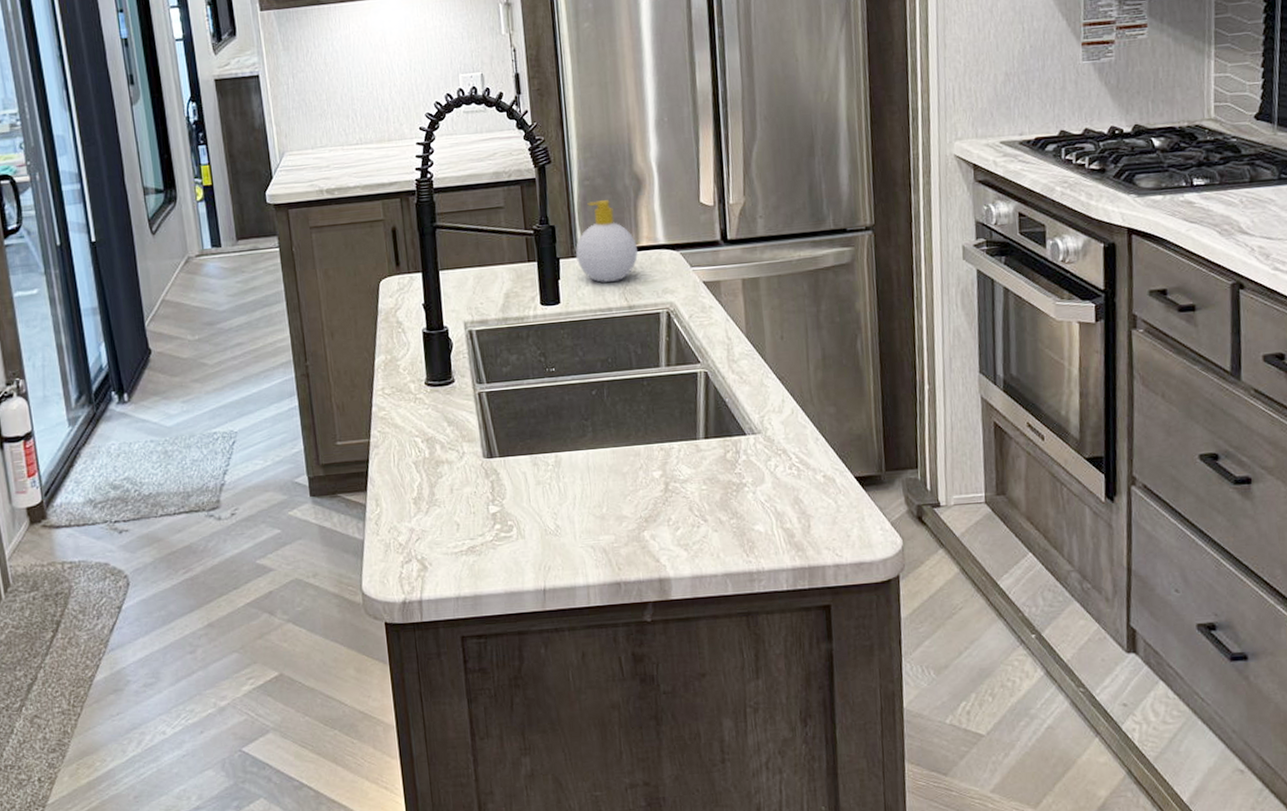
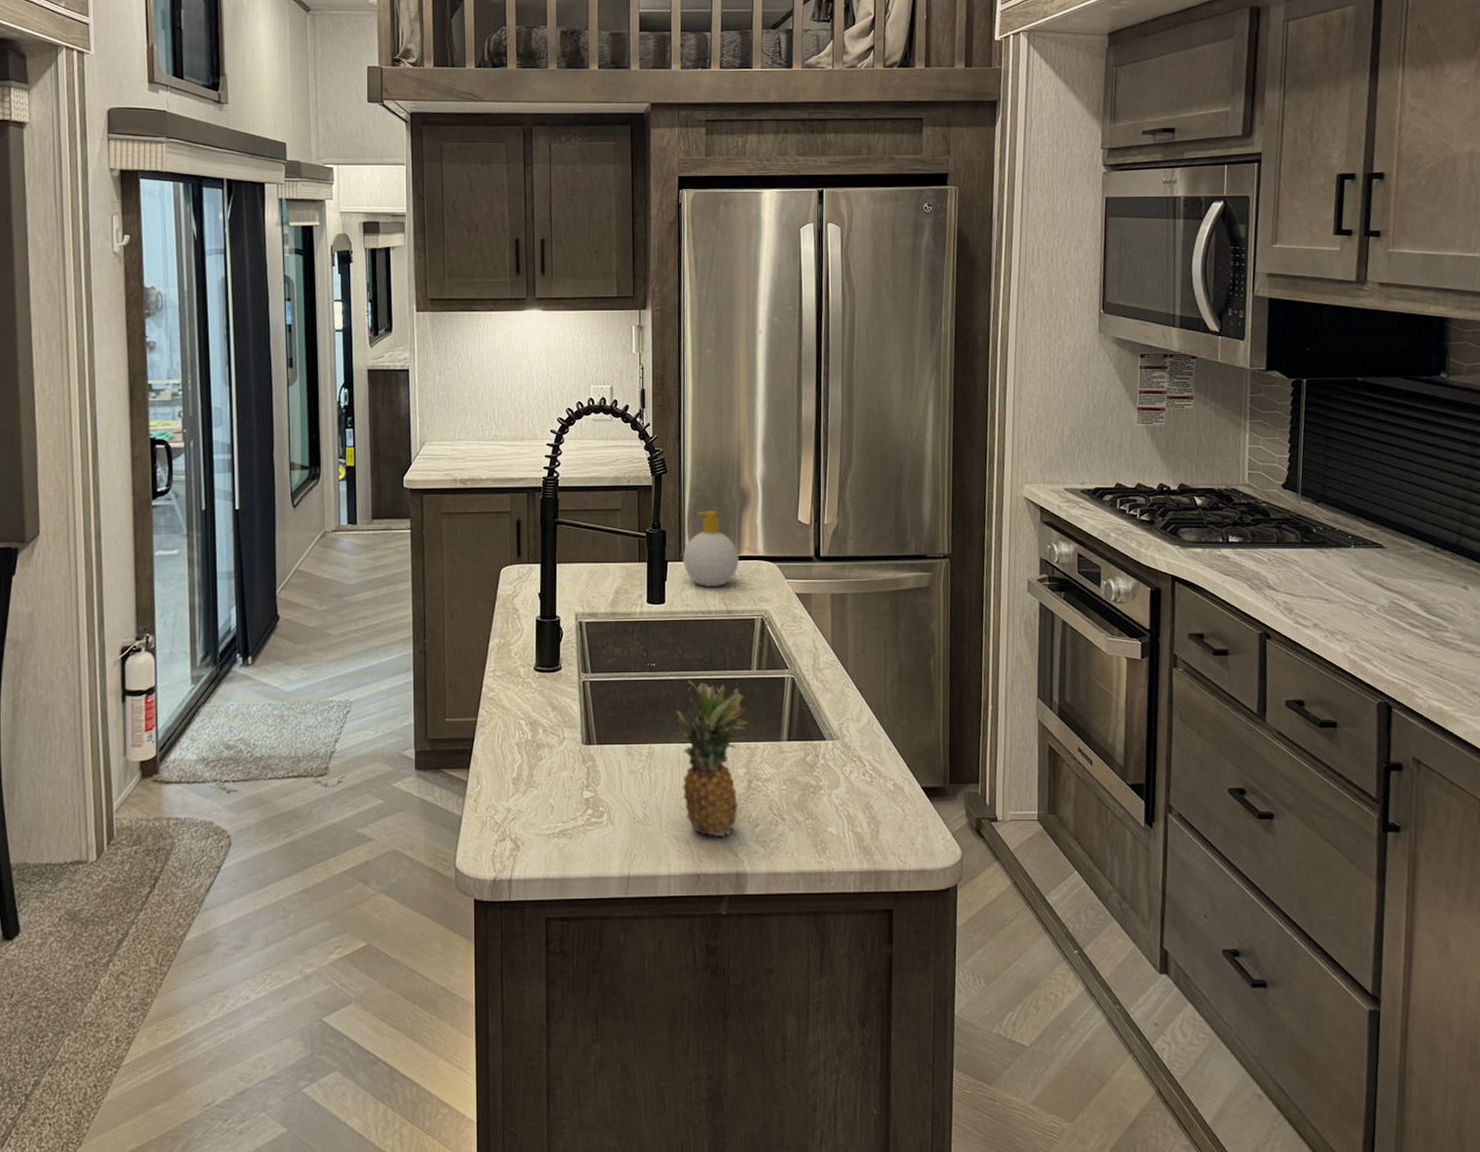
fruit: none [581,383,662,543] -> present [676,680,749,837]

